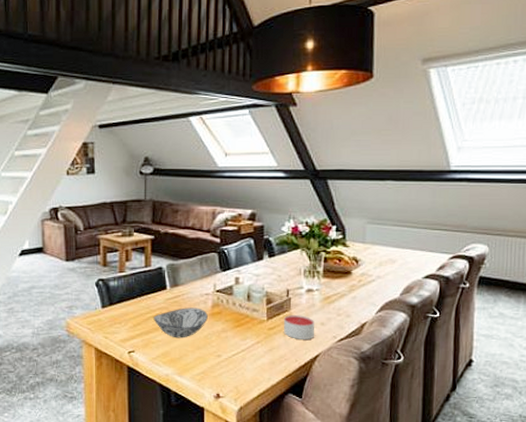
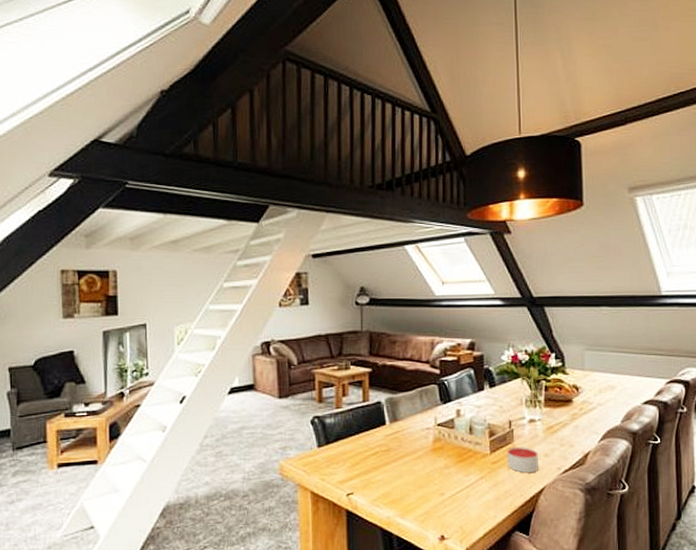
decorative bowl: present [153,308,208,338] -> none [372,443,429,477]

